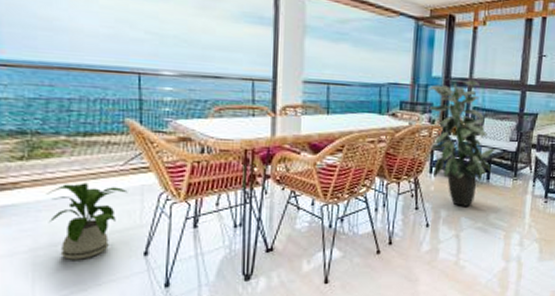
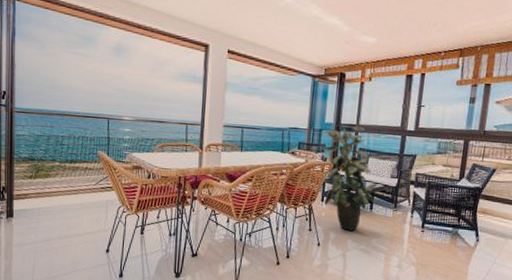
house plant: present [45,183,128,260] -> none [44,196,97,252]

